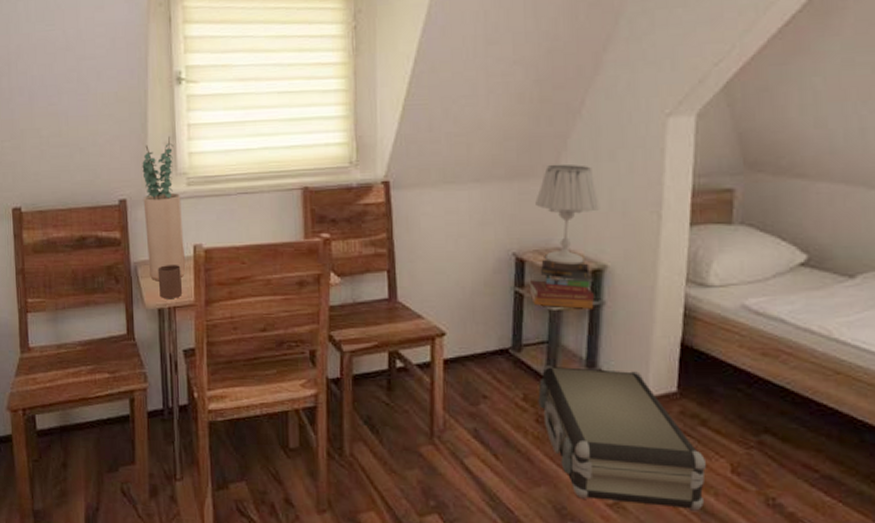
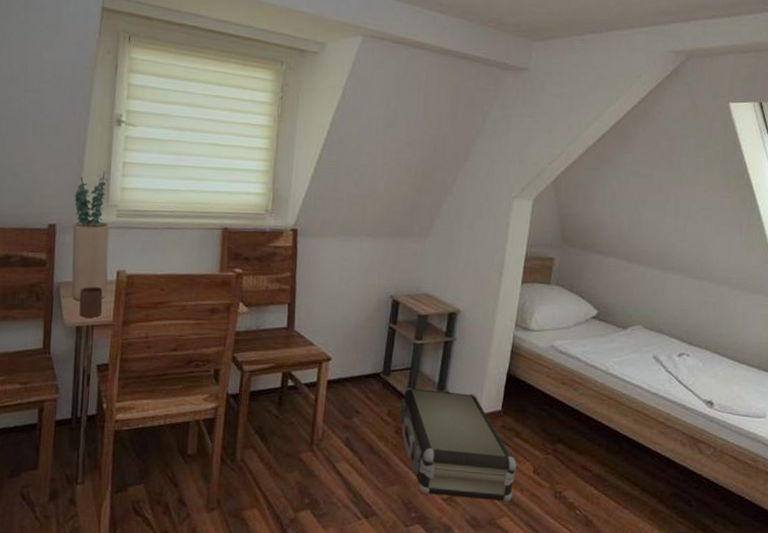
books: present [529,259,594,309] -> none [400,302,449,344]
table lamp: present [535,164,600,265] -> none [412,227,460,308]

